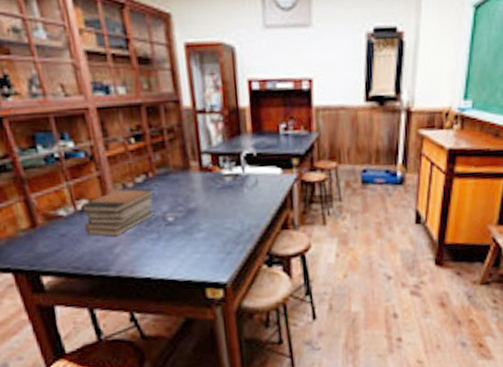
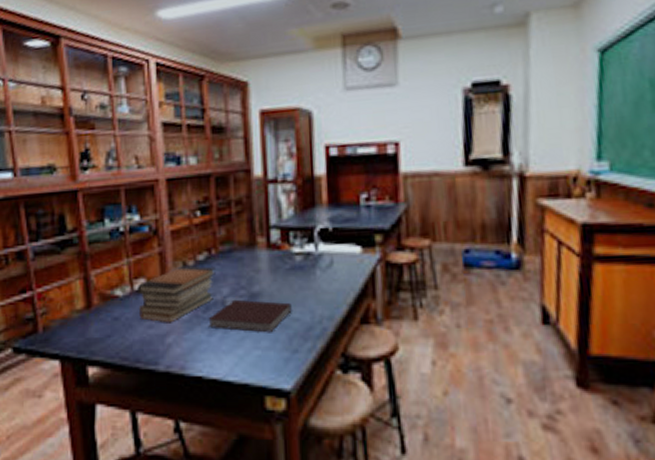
notebook: none [151,214,225,241] -> present [208,299,292,333]

